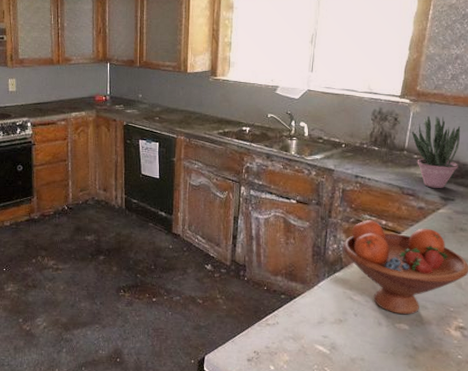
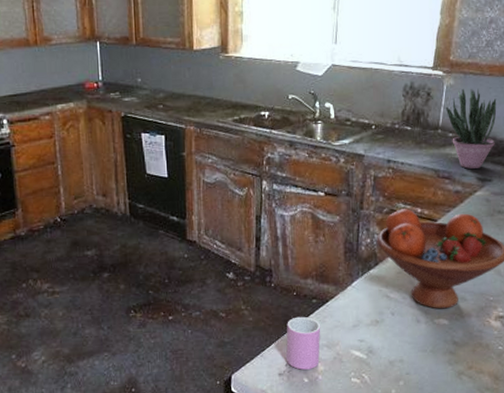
cup: none [255,309,288,358] -> present [286,316,321,370]

